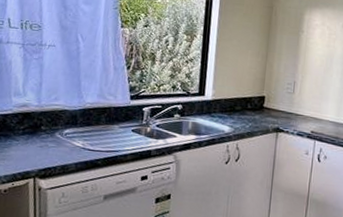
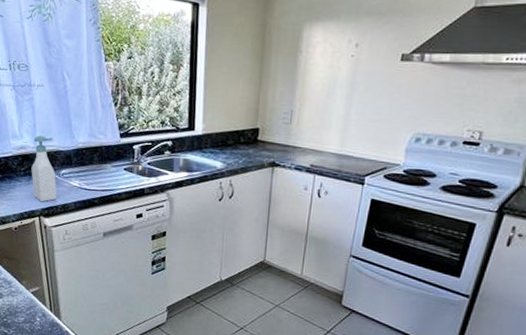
soap bottle: none [30,94,59,163] -> present [31,135,57,202]

